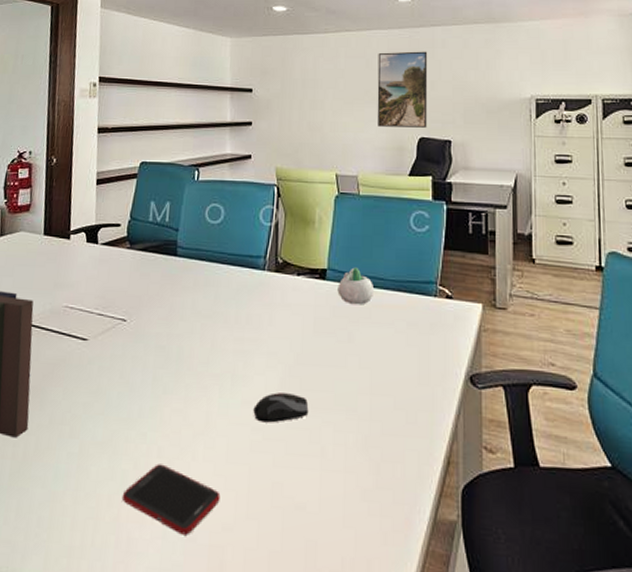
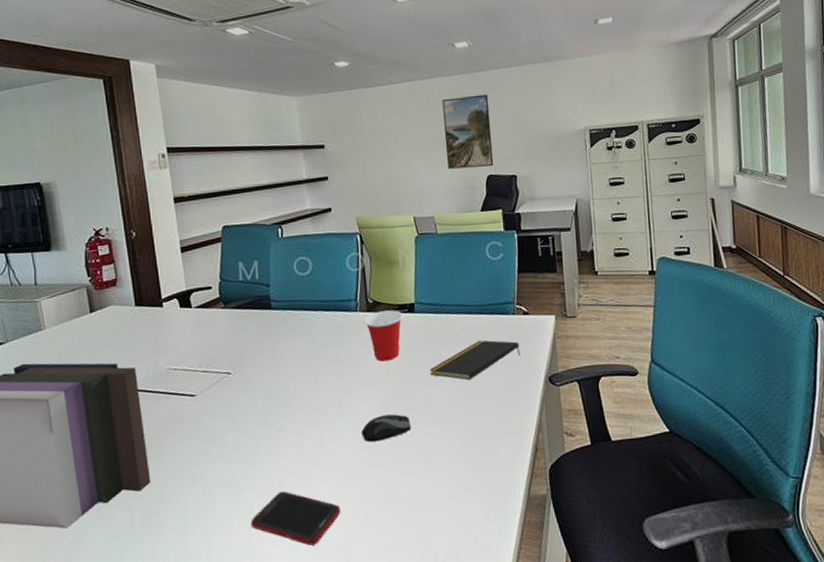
cup: none [270,273,314,331] -> present [363,310,404,362]
notepad: none [336,321,439,366] -> present [430,340,520,380]
succulent planter: present [337,267,375,305] -> none [426,298,460,331]

